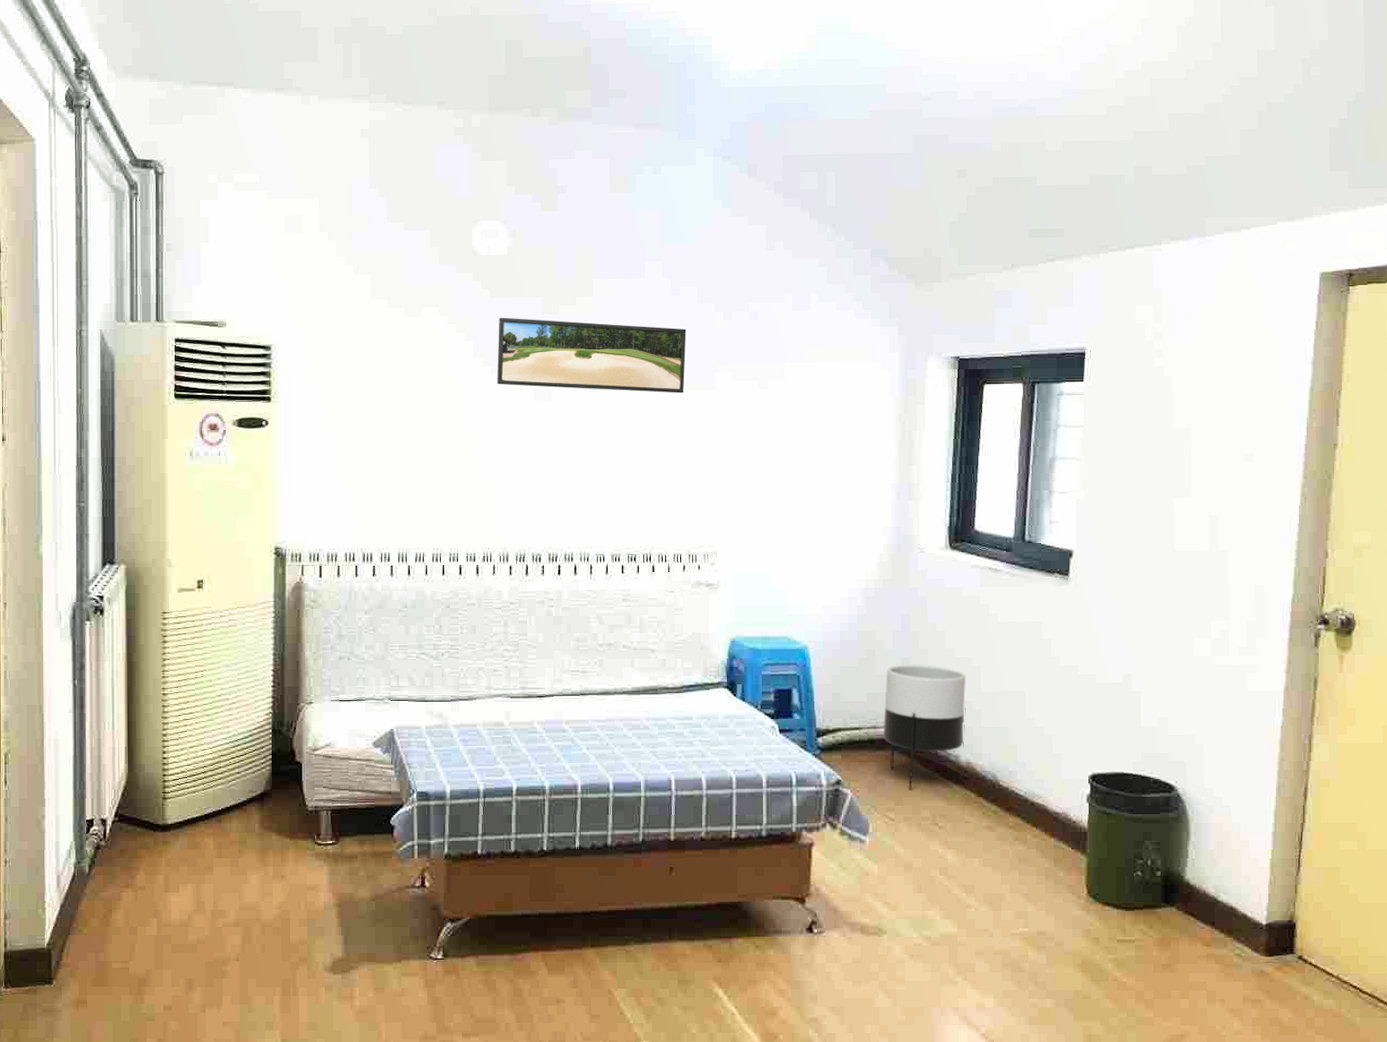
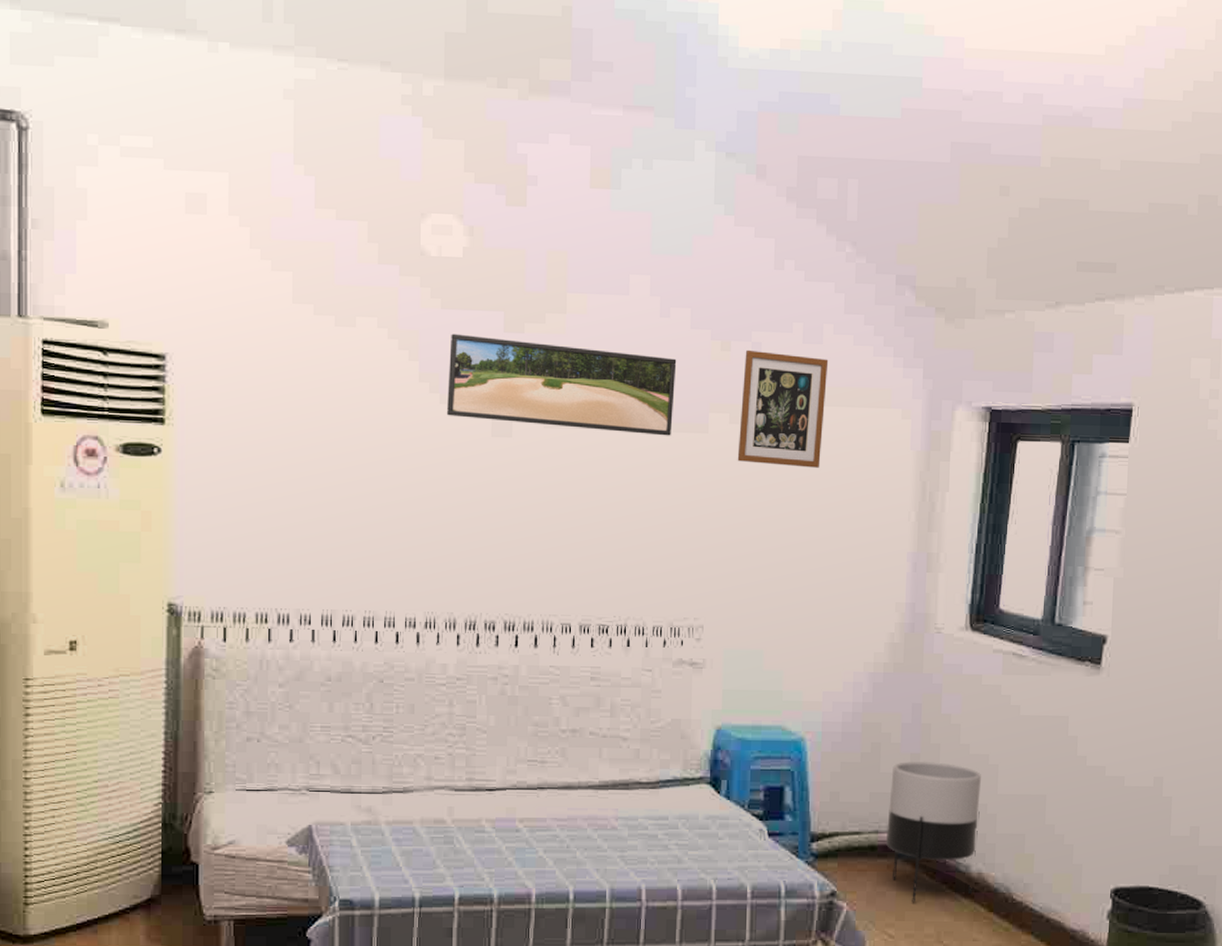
picture frame: none [740,318,816,415] -> present [737,349,829,468]

